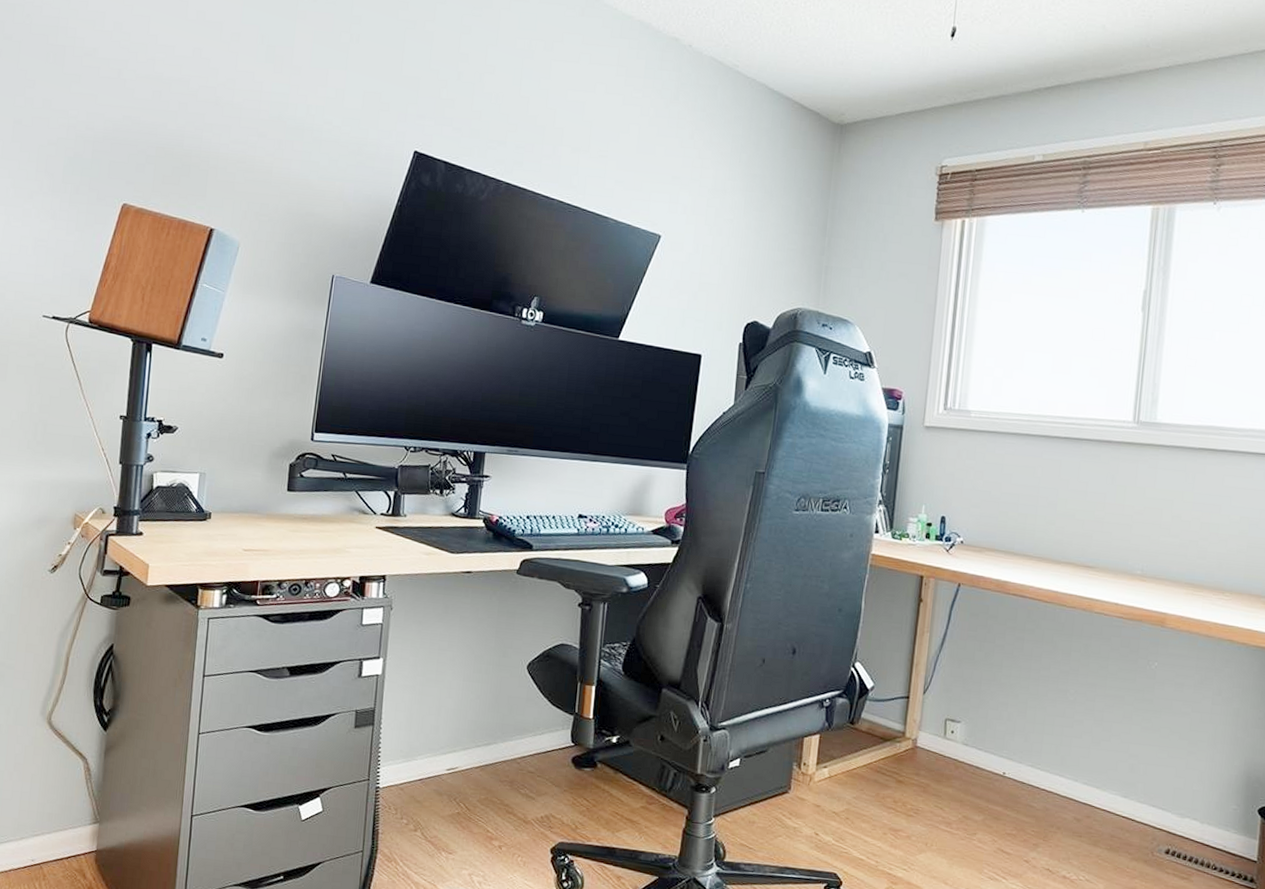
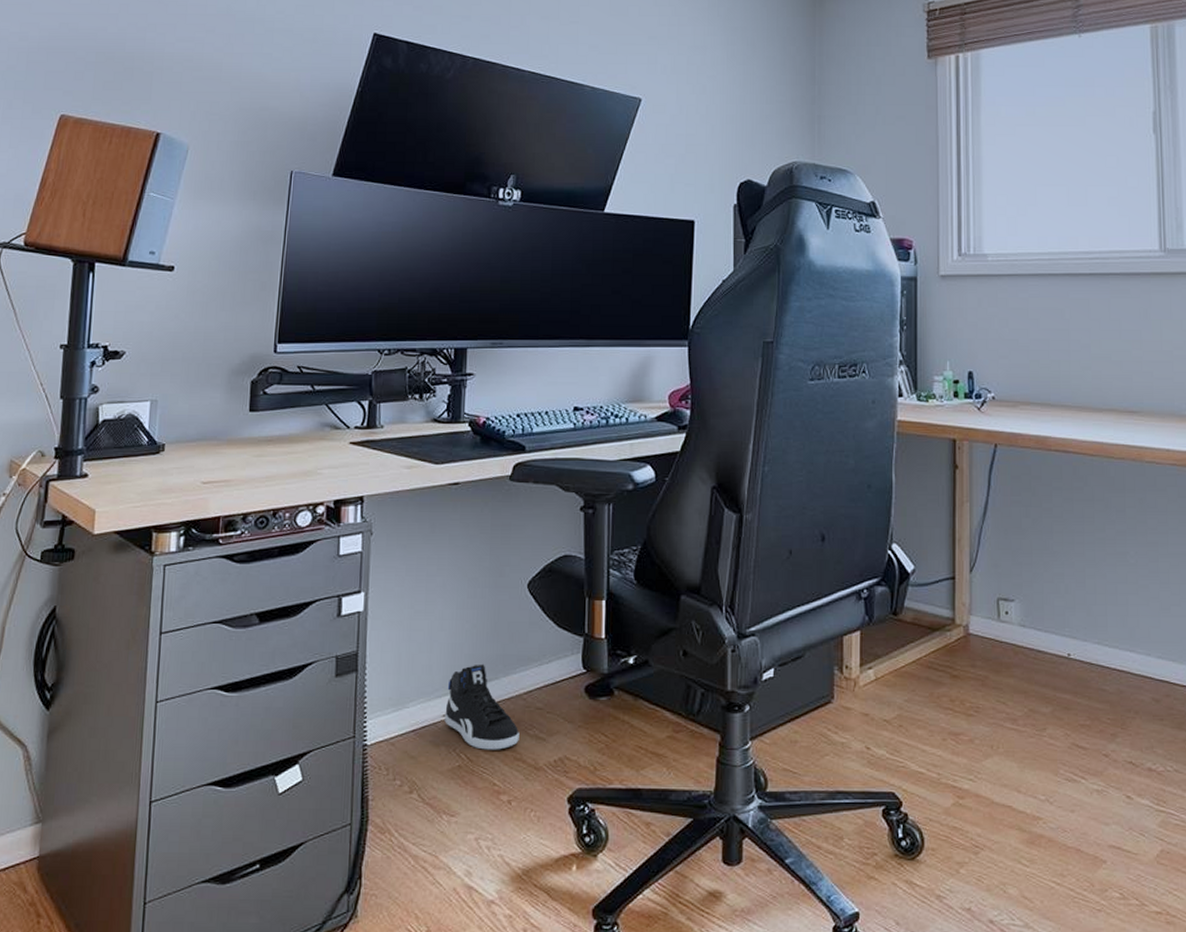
sneaker: none [447,729,512,803] -> present [444,664,520,750]

